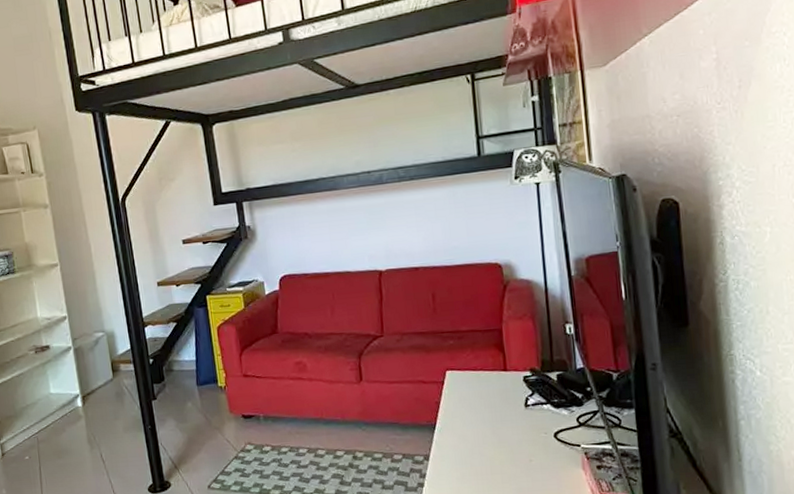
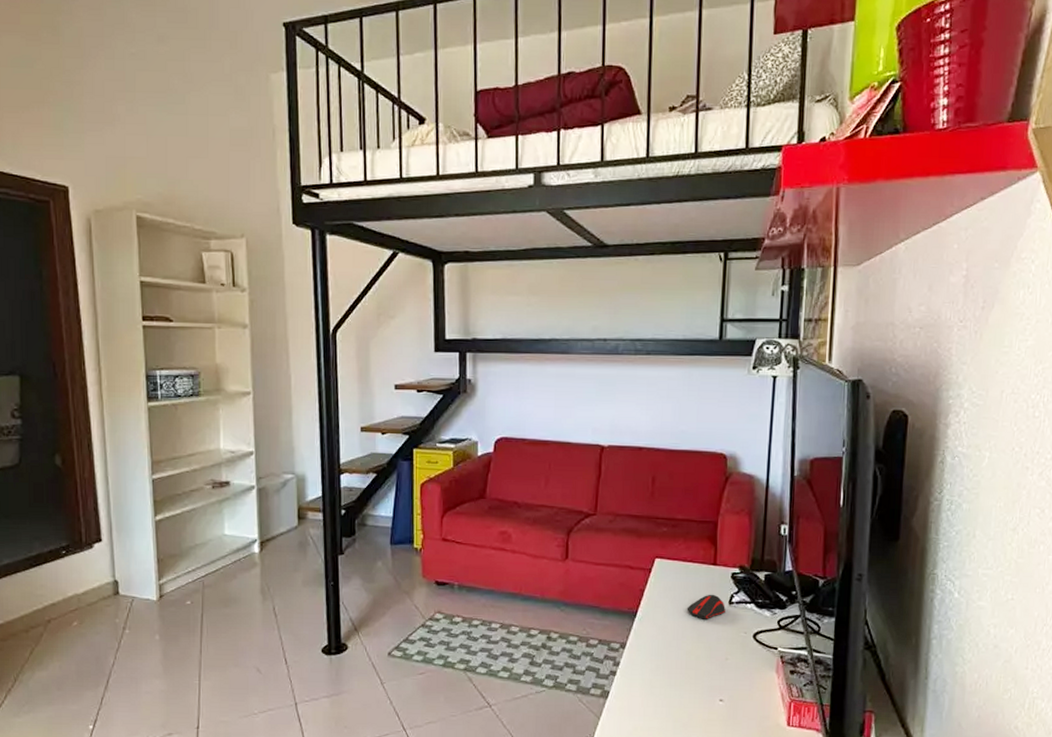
computer mouse: none [484,399,522,425] -> present [686,594,725,619]

